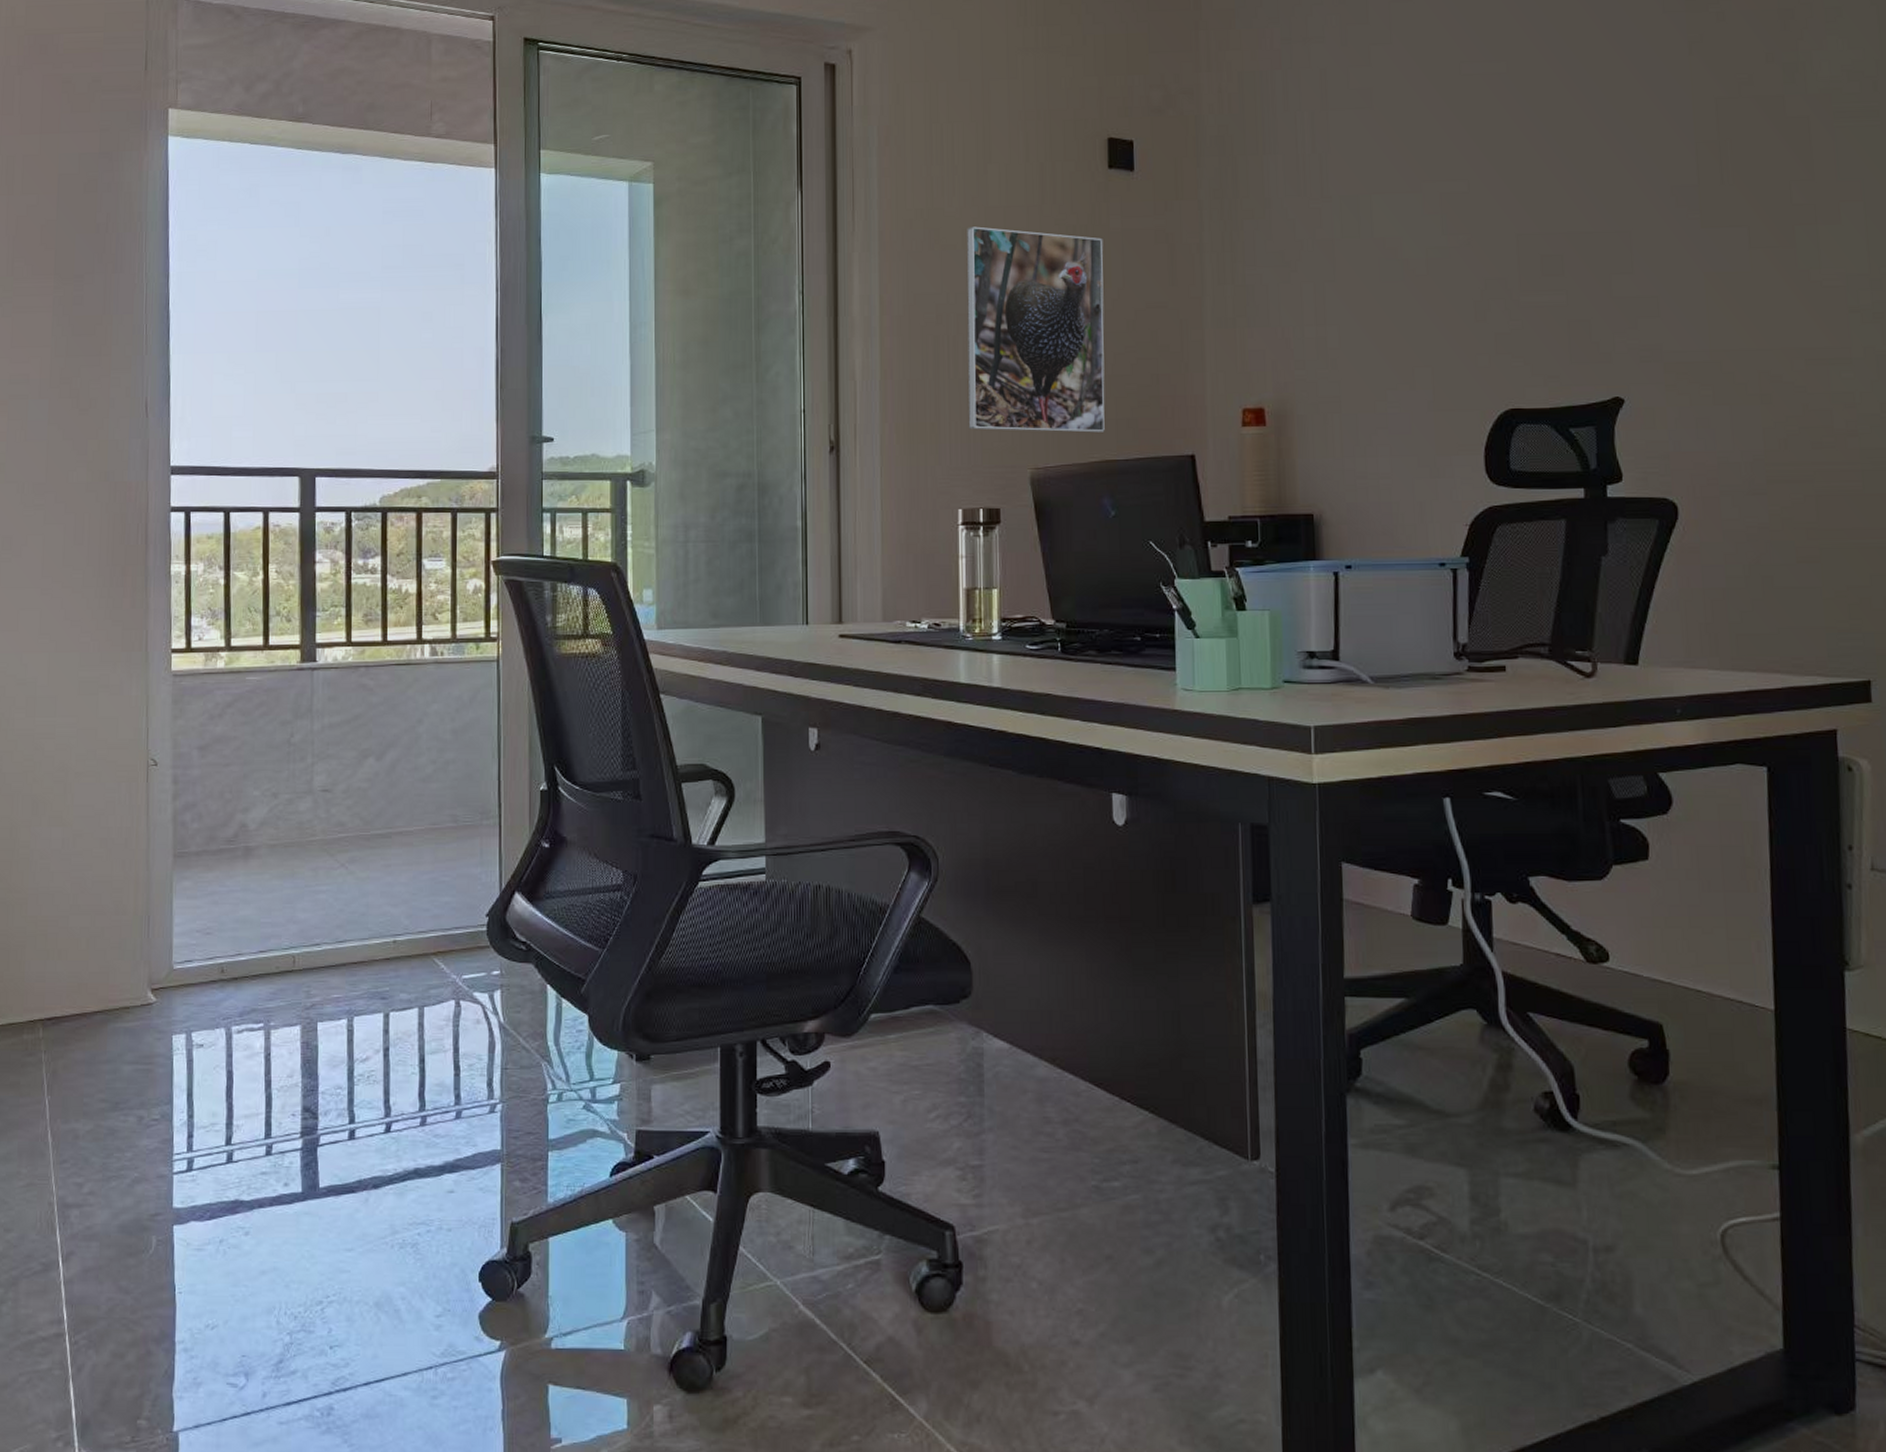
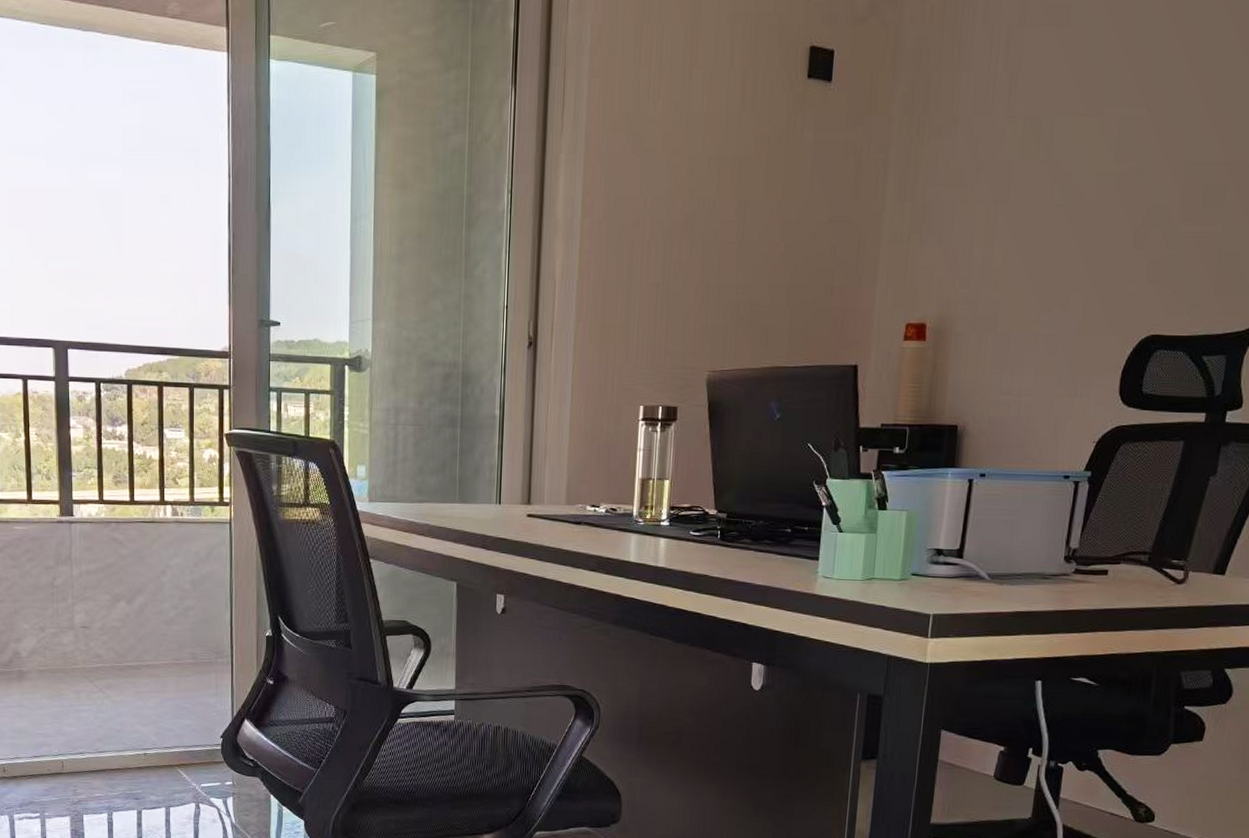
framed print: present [967,226,1105,433] -> none [655,132,796,340]

